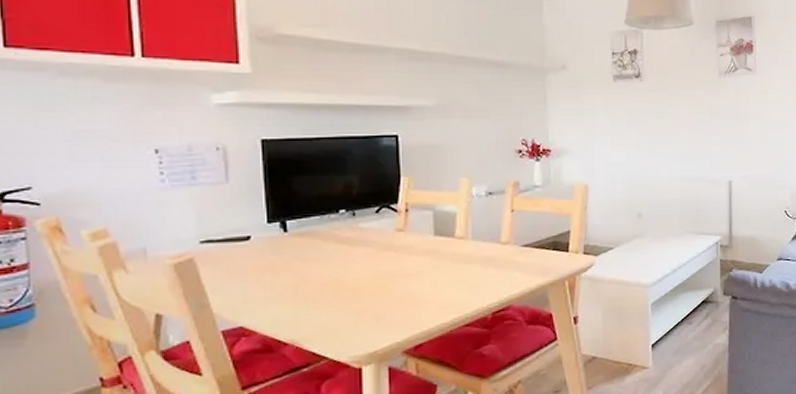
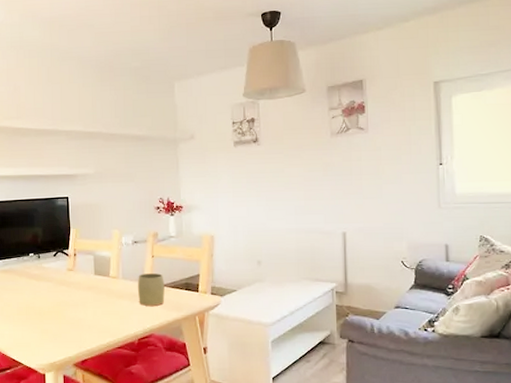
mug: none [491,231,527,272] -> present [137,273,165,306]

